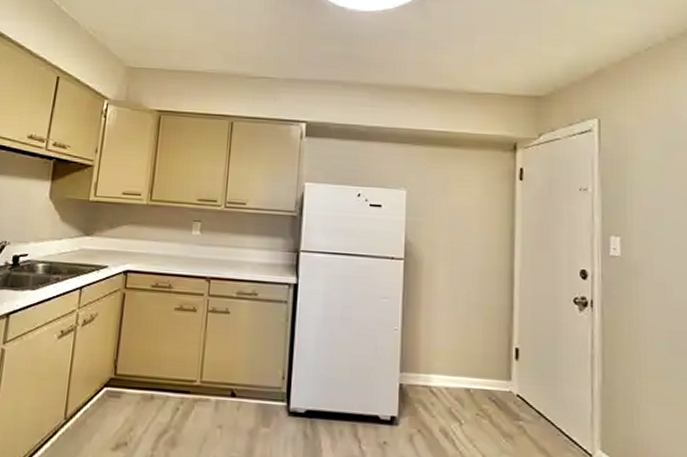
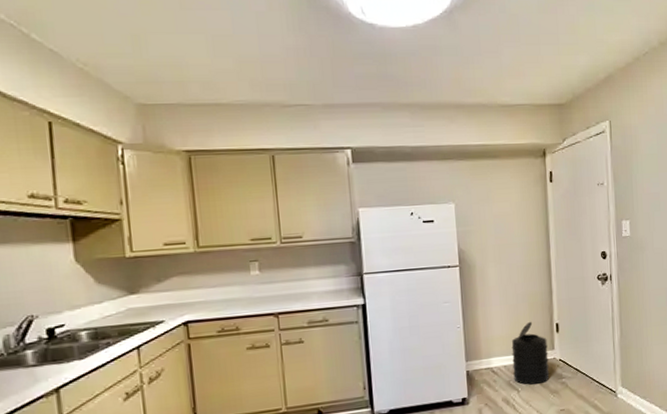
trash can: none [456,339,503,421] -> present [511,321,549,385]

